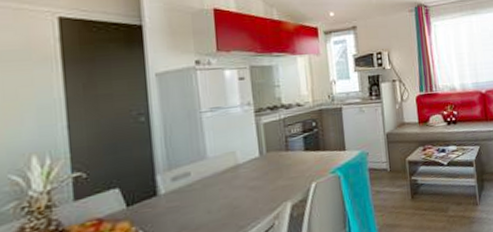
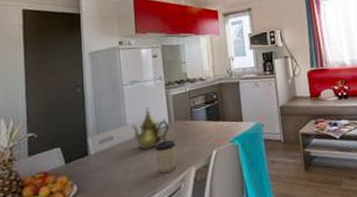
teapot: none [213,137,260,187] -> present [131,107,169,150]
cup: none [243,174,269,212] -> present [155,140,177,174]

